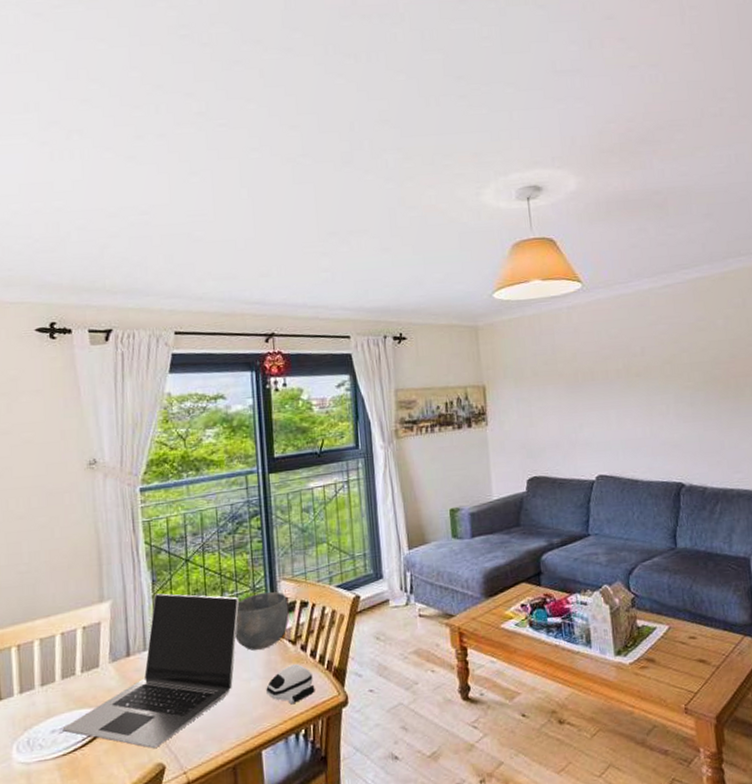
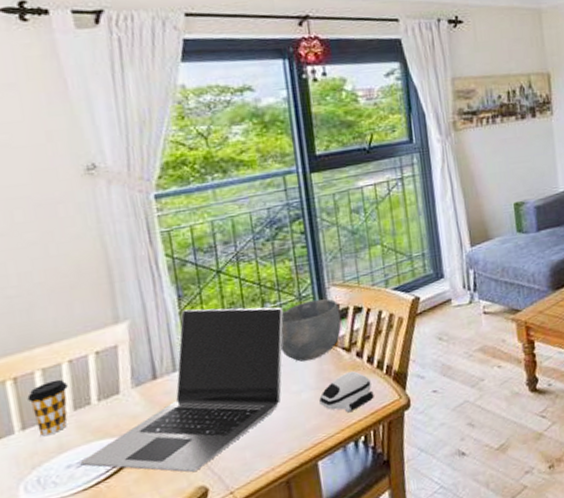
coffee cup: none [26,649,59,701] -> present [27,379,68,437]

